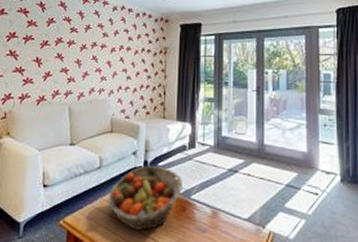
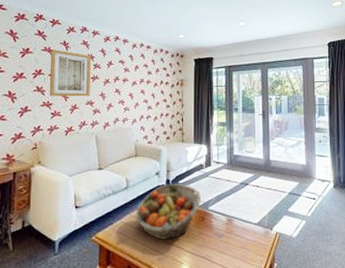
wall art: none [22,11,68,63] -> present [49,49,91,97]

